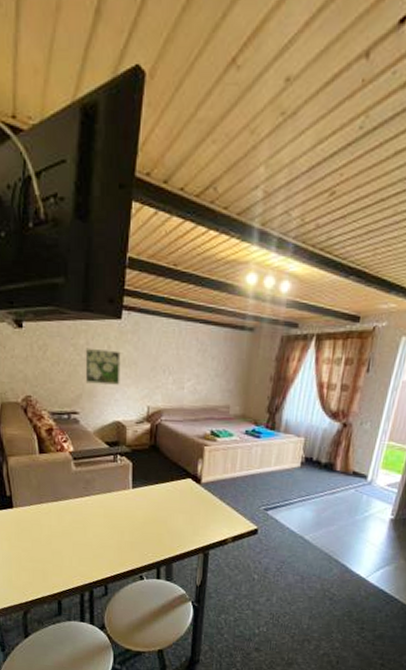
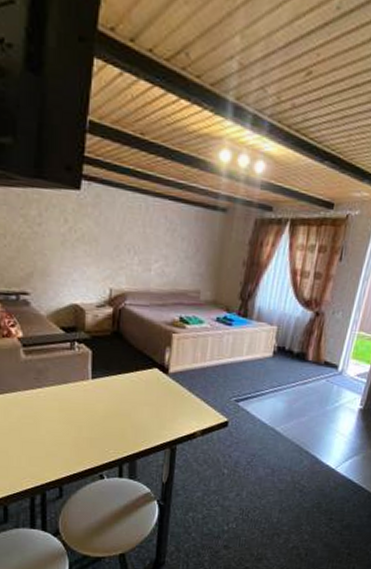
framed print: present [85,347,121,385] -> none [37,219,79,264]

